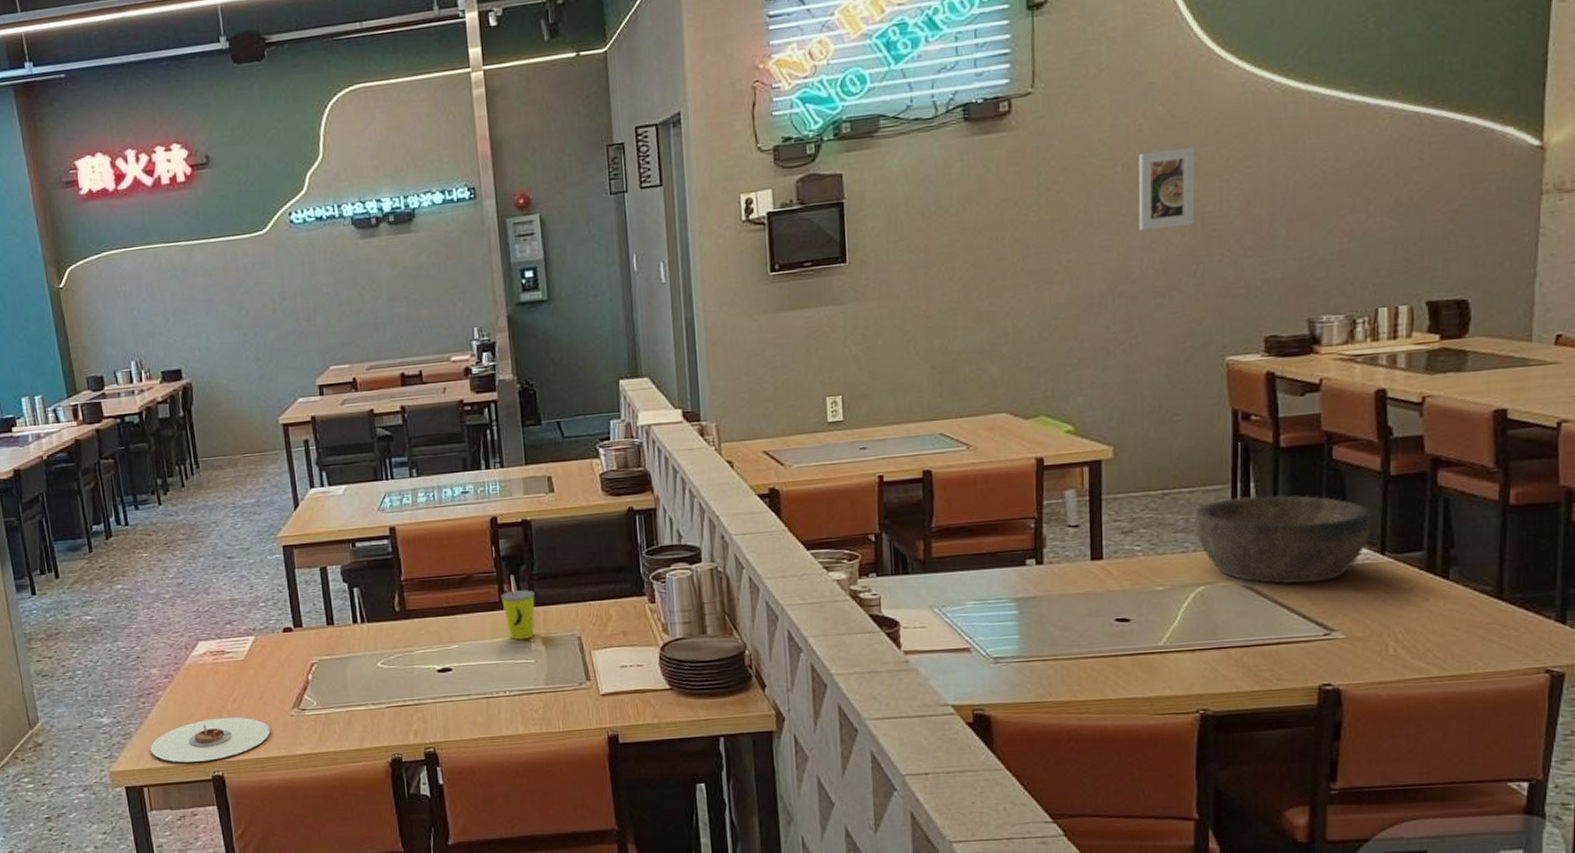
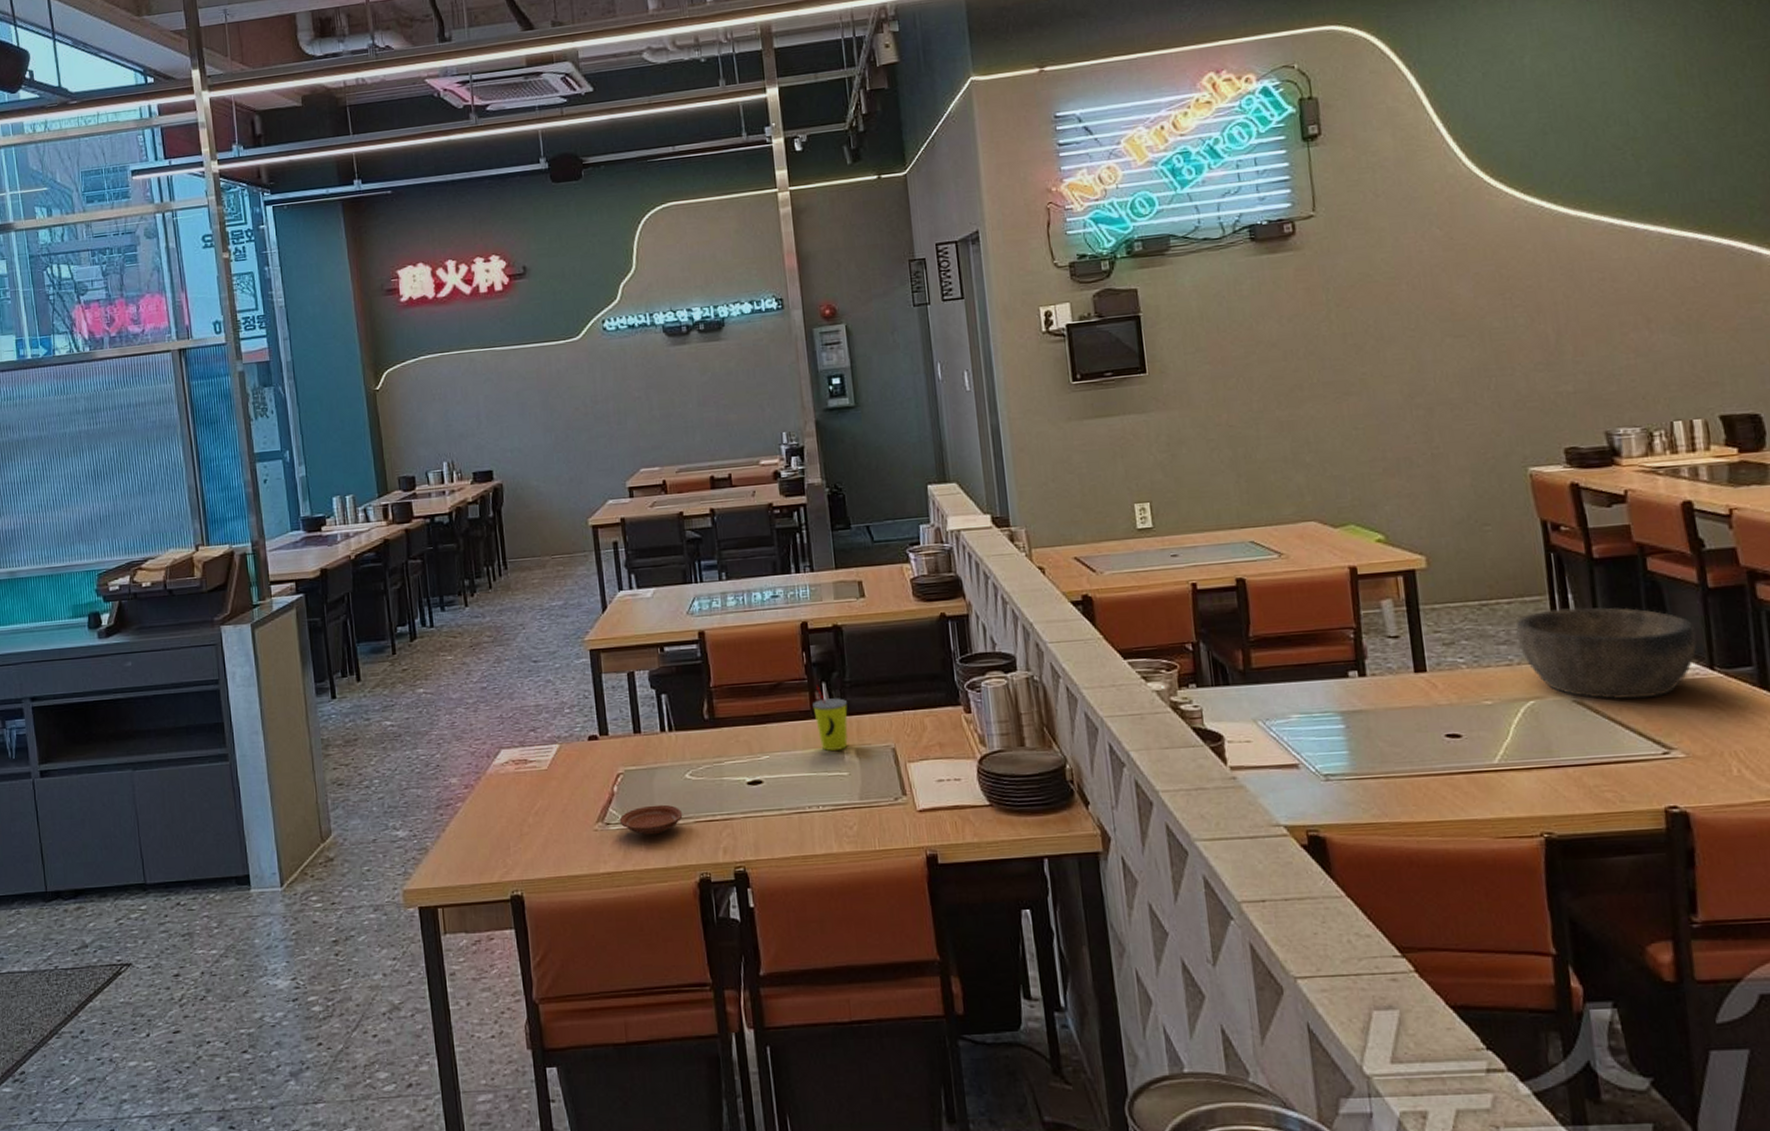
plate: present [150,717,271,763] -> none [447,831,573,881]
plate: none [314,691,375,720] -> present [619,804,683,836]
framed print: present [1138,146,1195,231] -> none [1422,267,1482,345]

